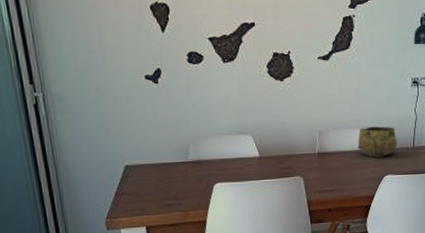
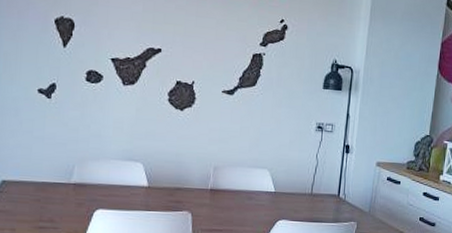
decorative bowl: present [357,126,398,158] -> none [252,167,296,201]

